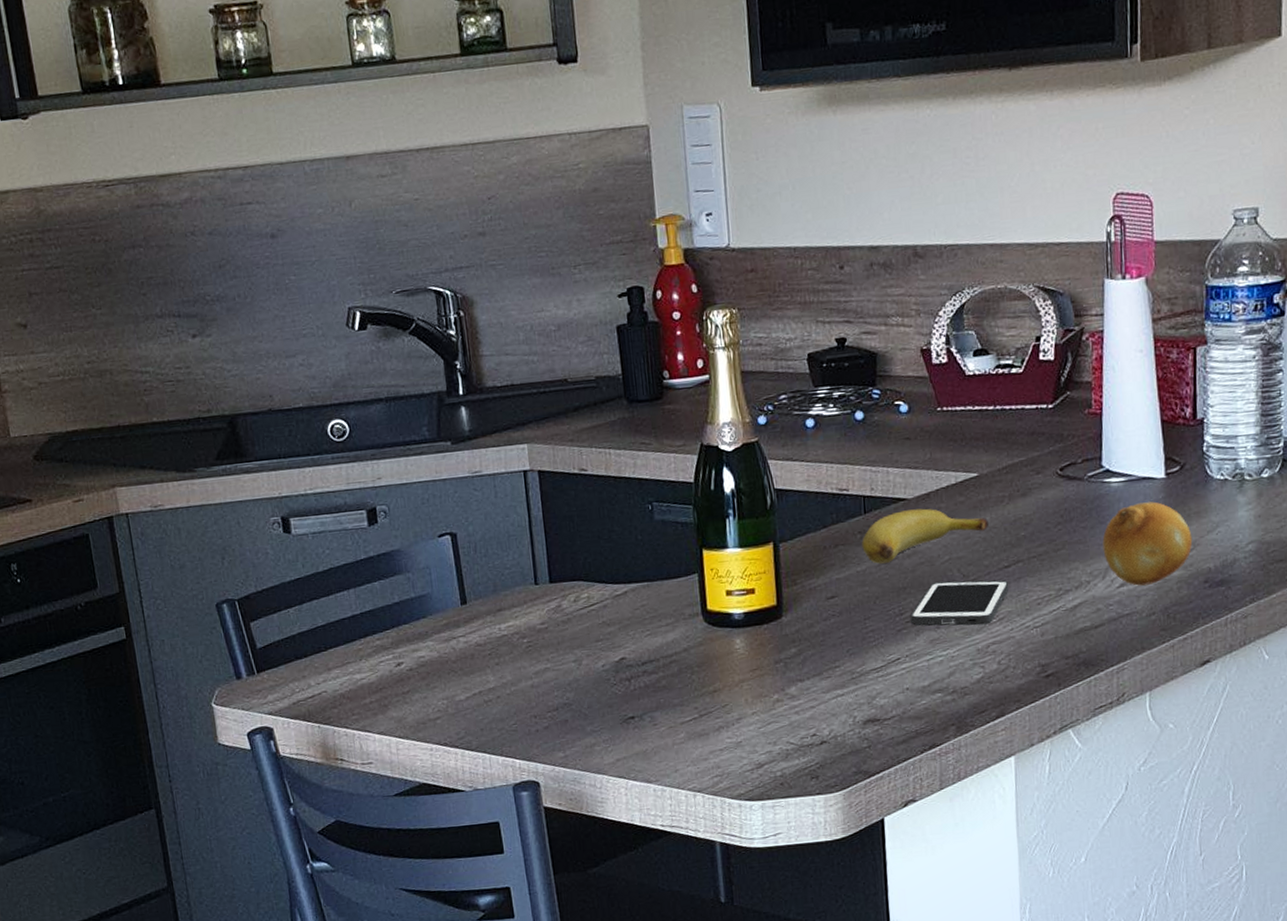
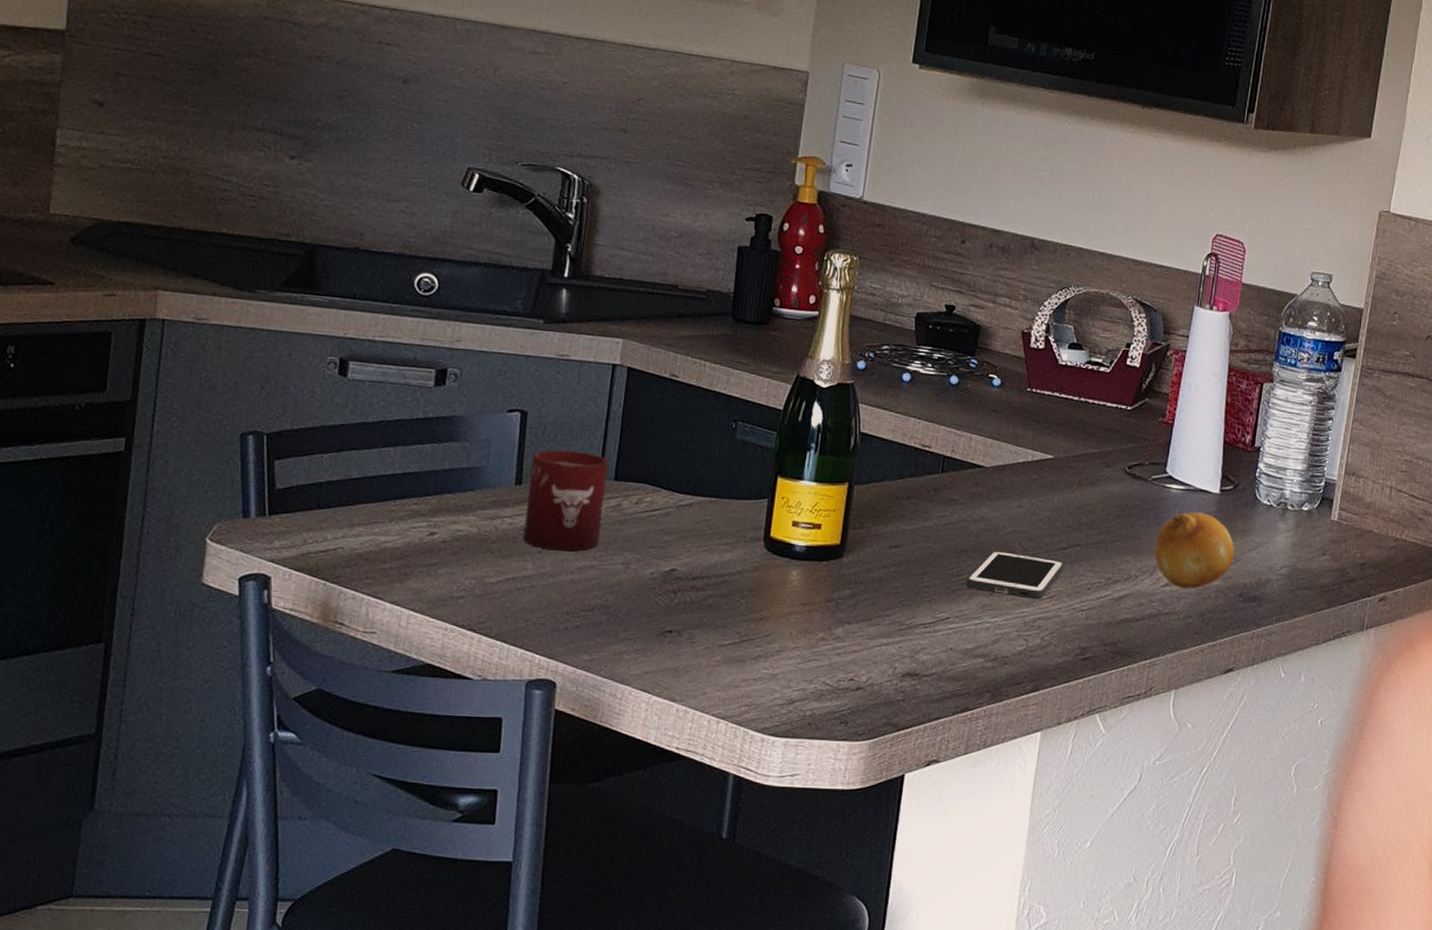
cup: none [470,561,548,660] -> present [523,450,609,552]
banana: present [862,508,988,564] -> none [933,477,1055,524]

